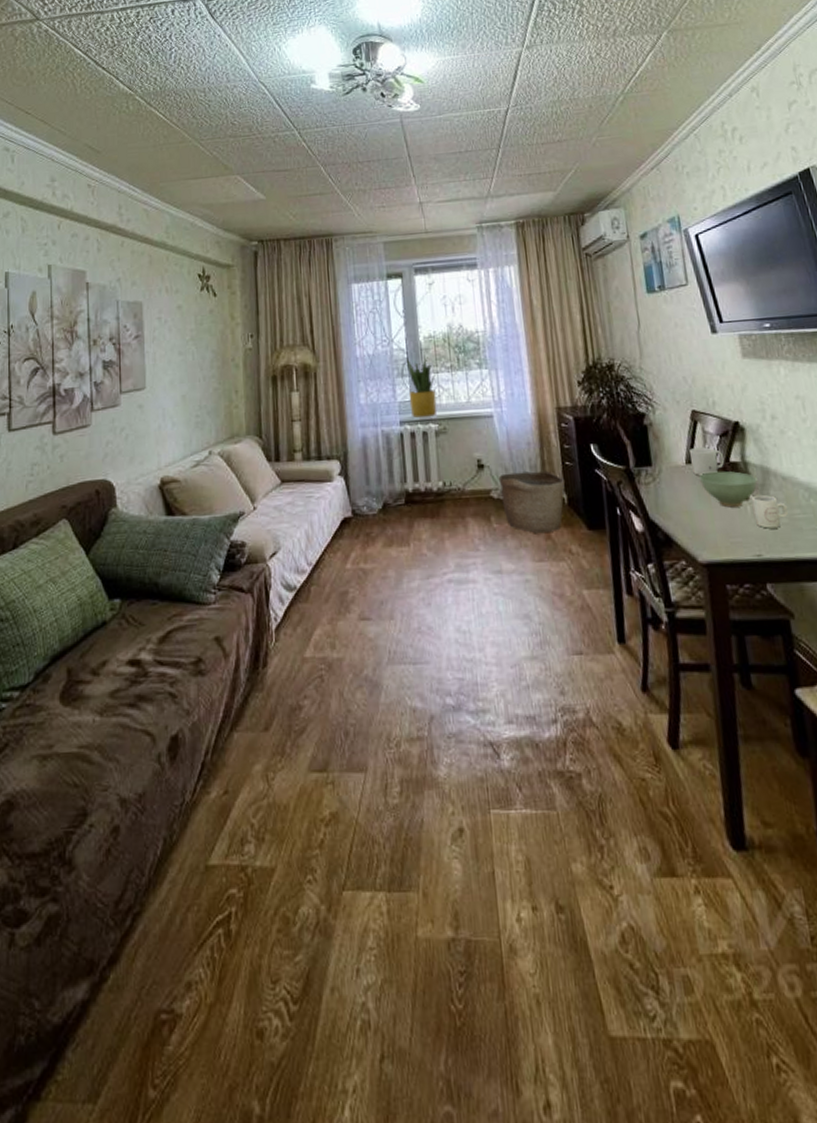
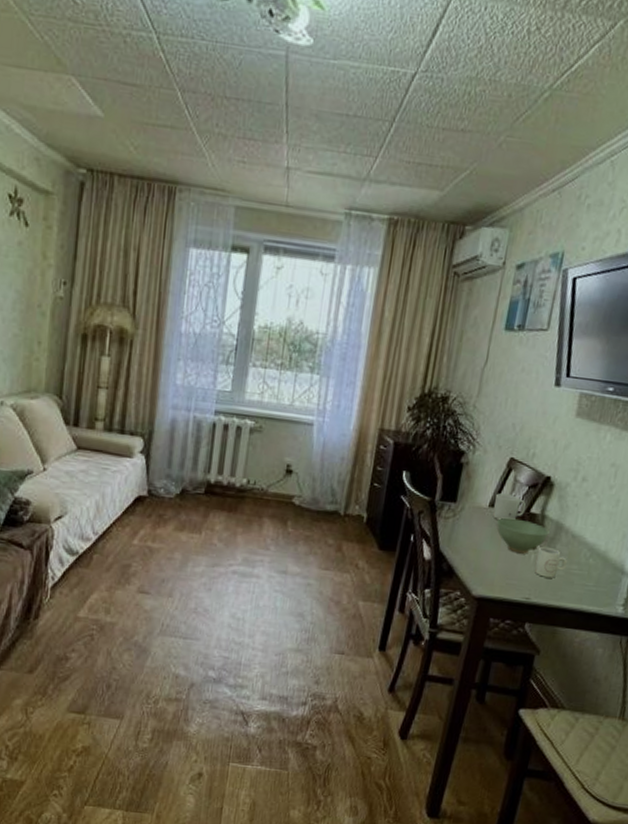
planter: present [405,354,438,419] -> none [228,344,263,414]
basket: present [498,470,565,534] -> none [302,483,368,545]

